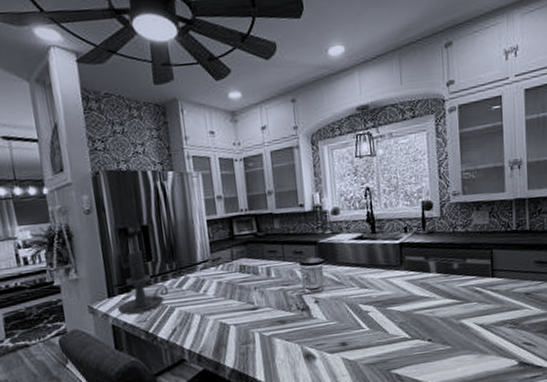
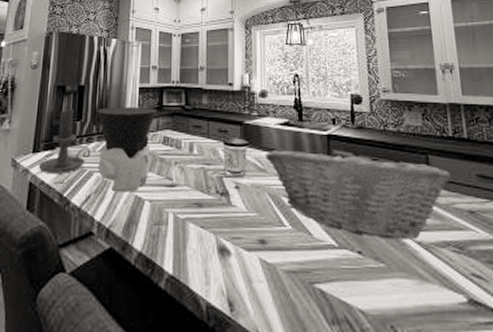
hat: none [167,239,230,323] -> present [97,106,157,193]
fruit basket: none [340,254,512,327] -> present [264,148,451,240]

